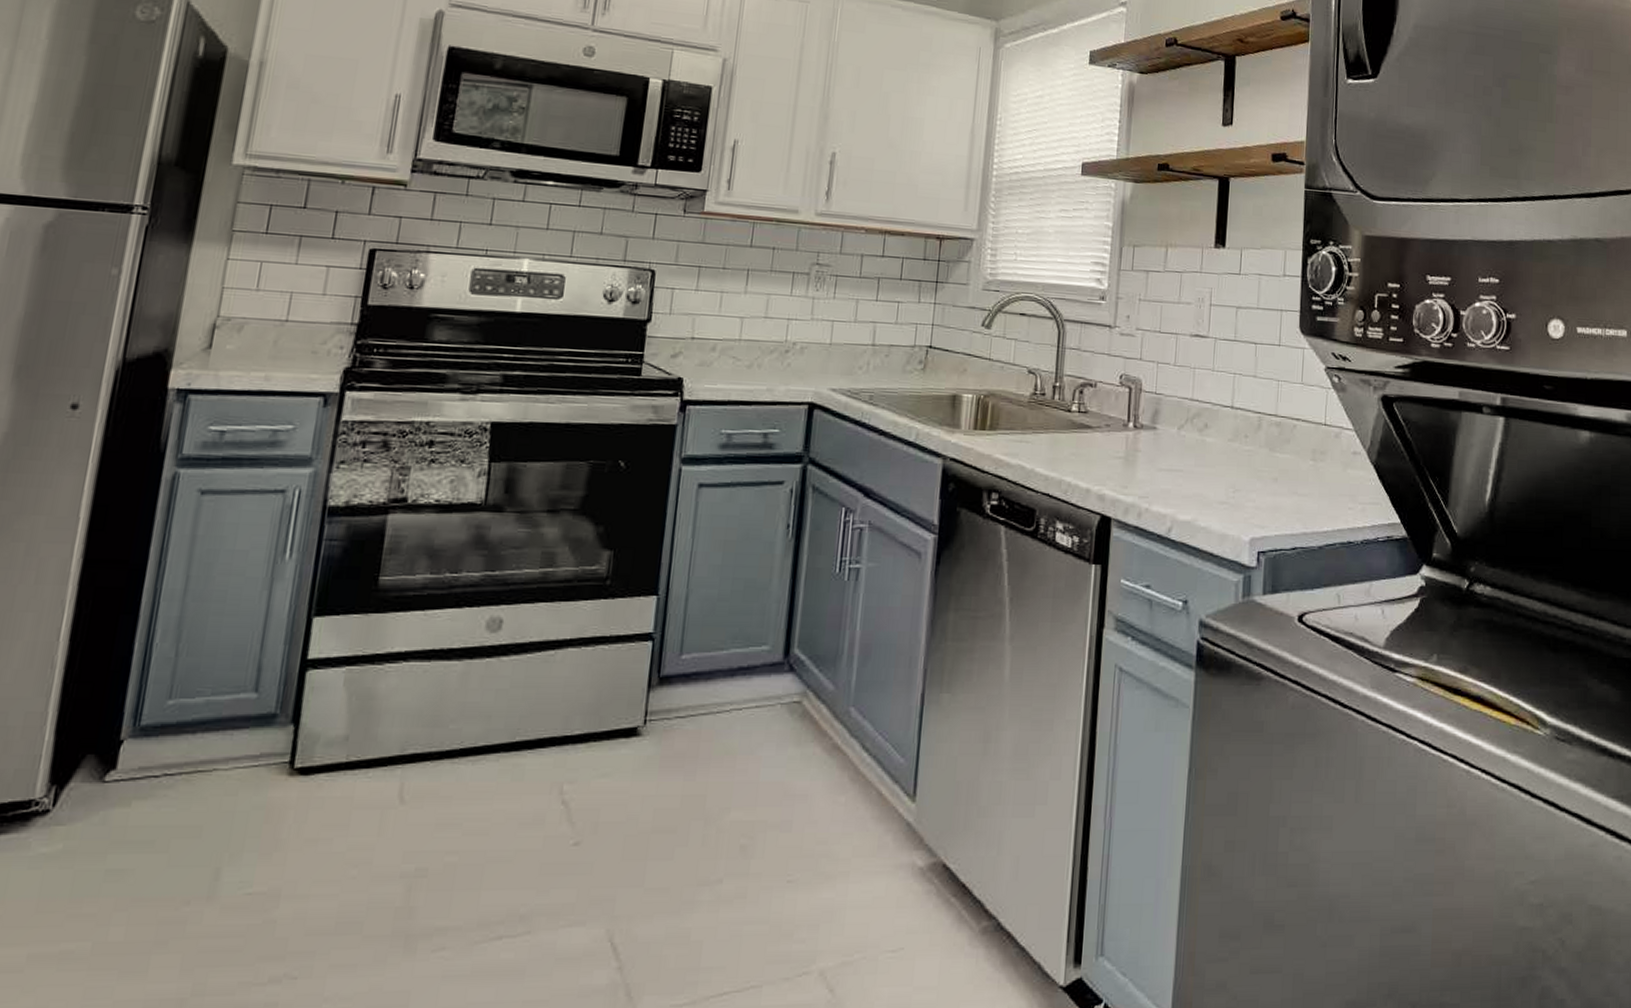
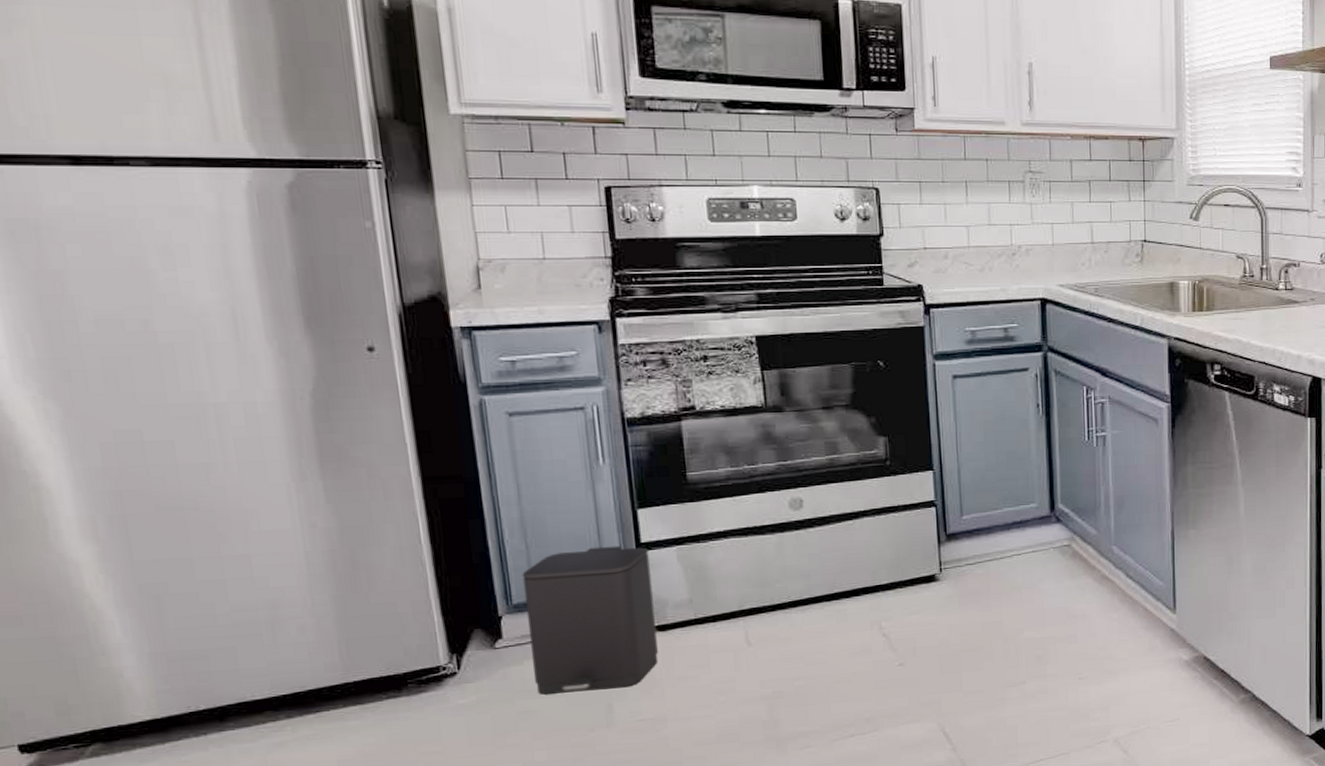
pedal bin: none [138,660,314,849] -> present [522,545,659,695]

